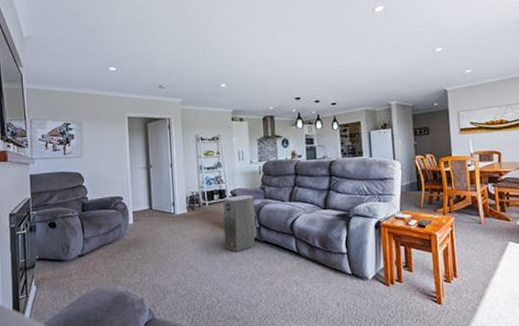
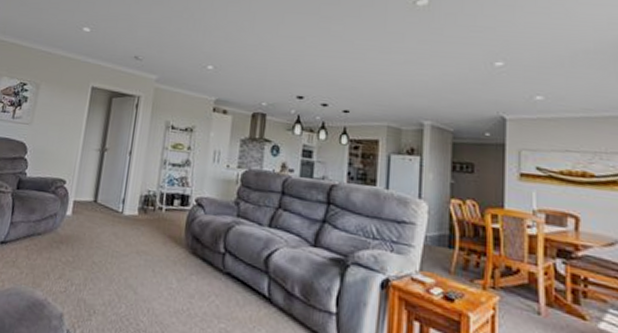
air purifier: present [222,195,257,252] -> none [175,205,225,280]

